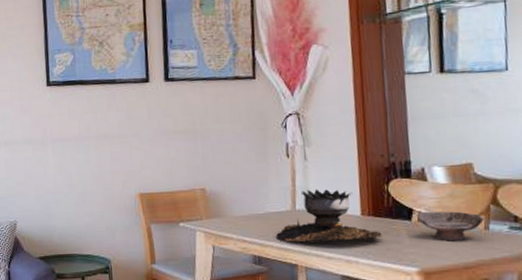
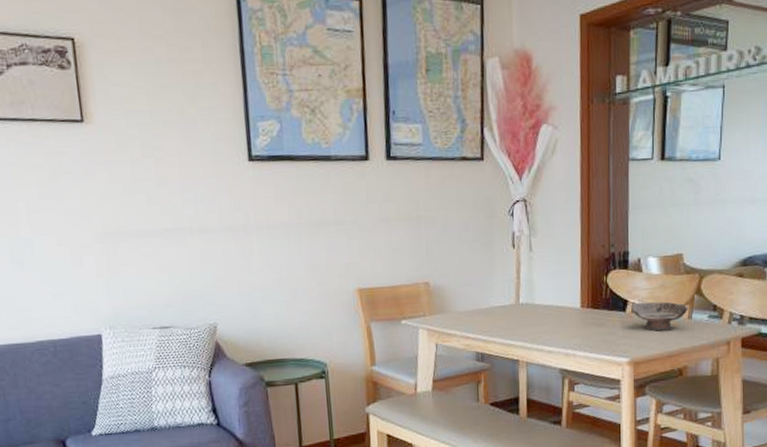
brazier: present [276,189,382,242] -> none [500,281,599,337]

